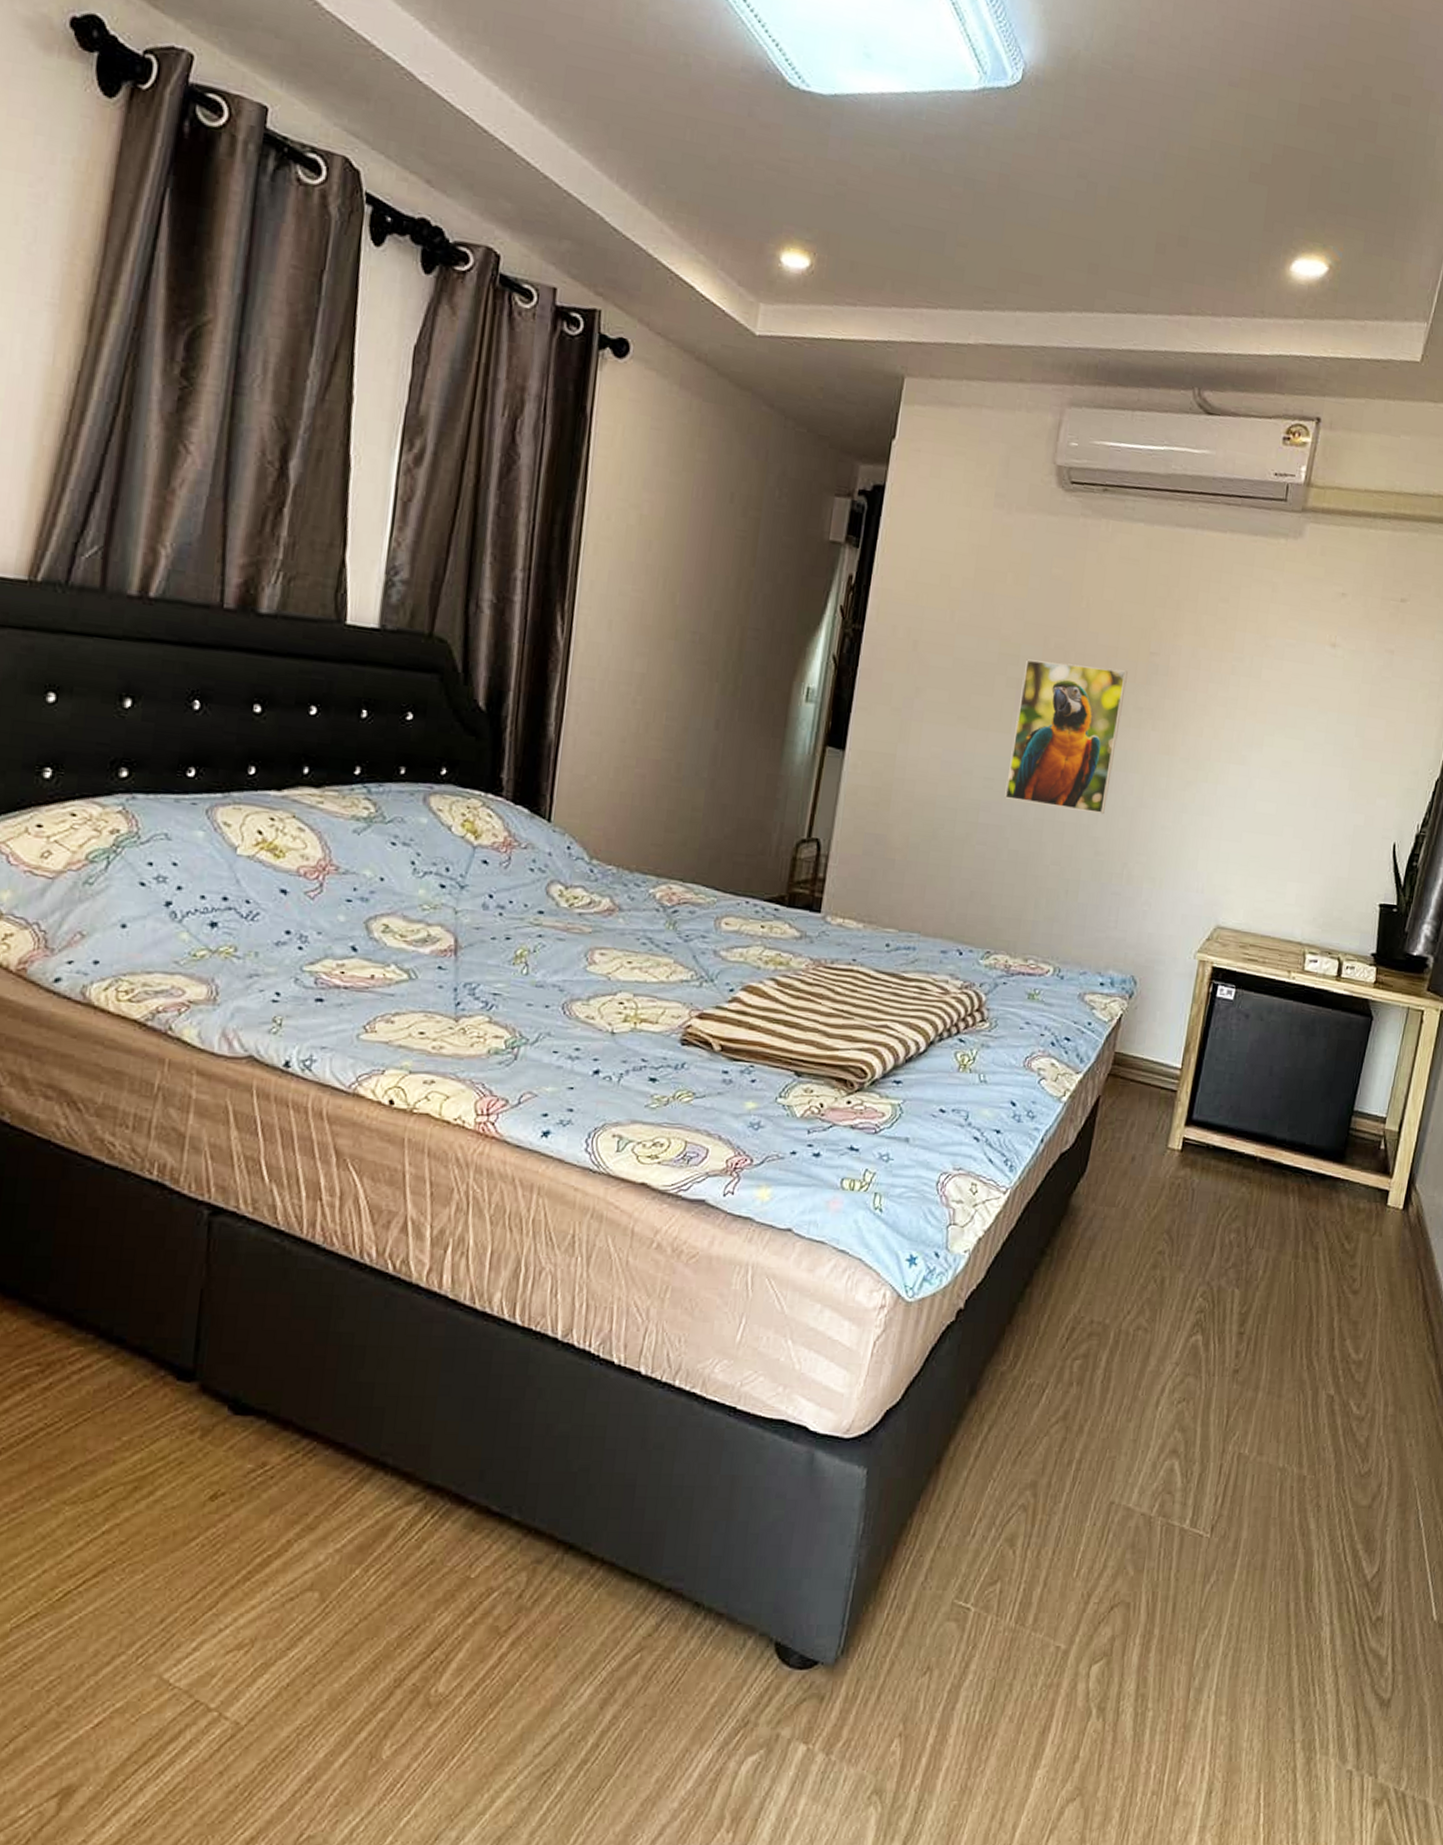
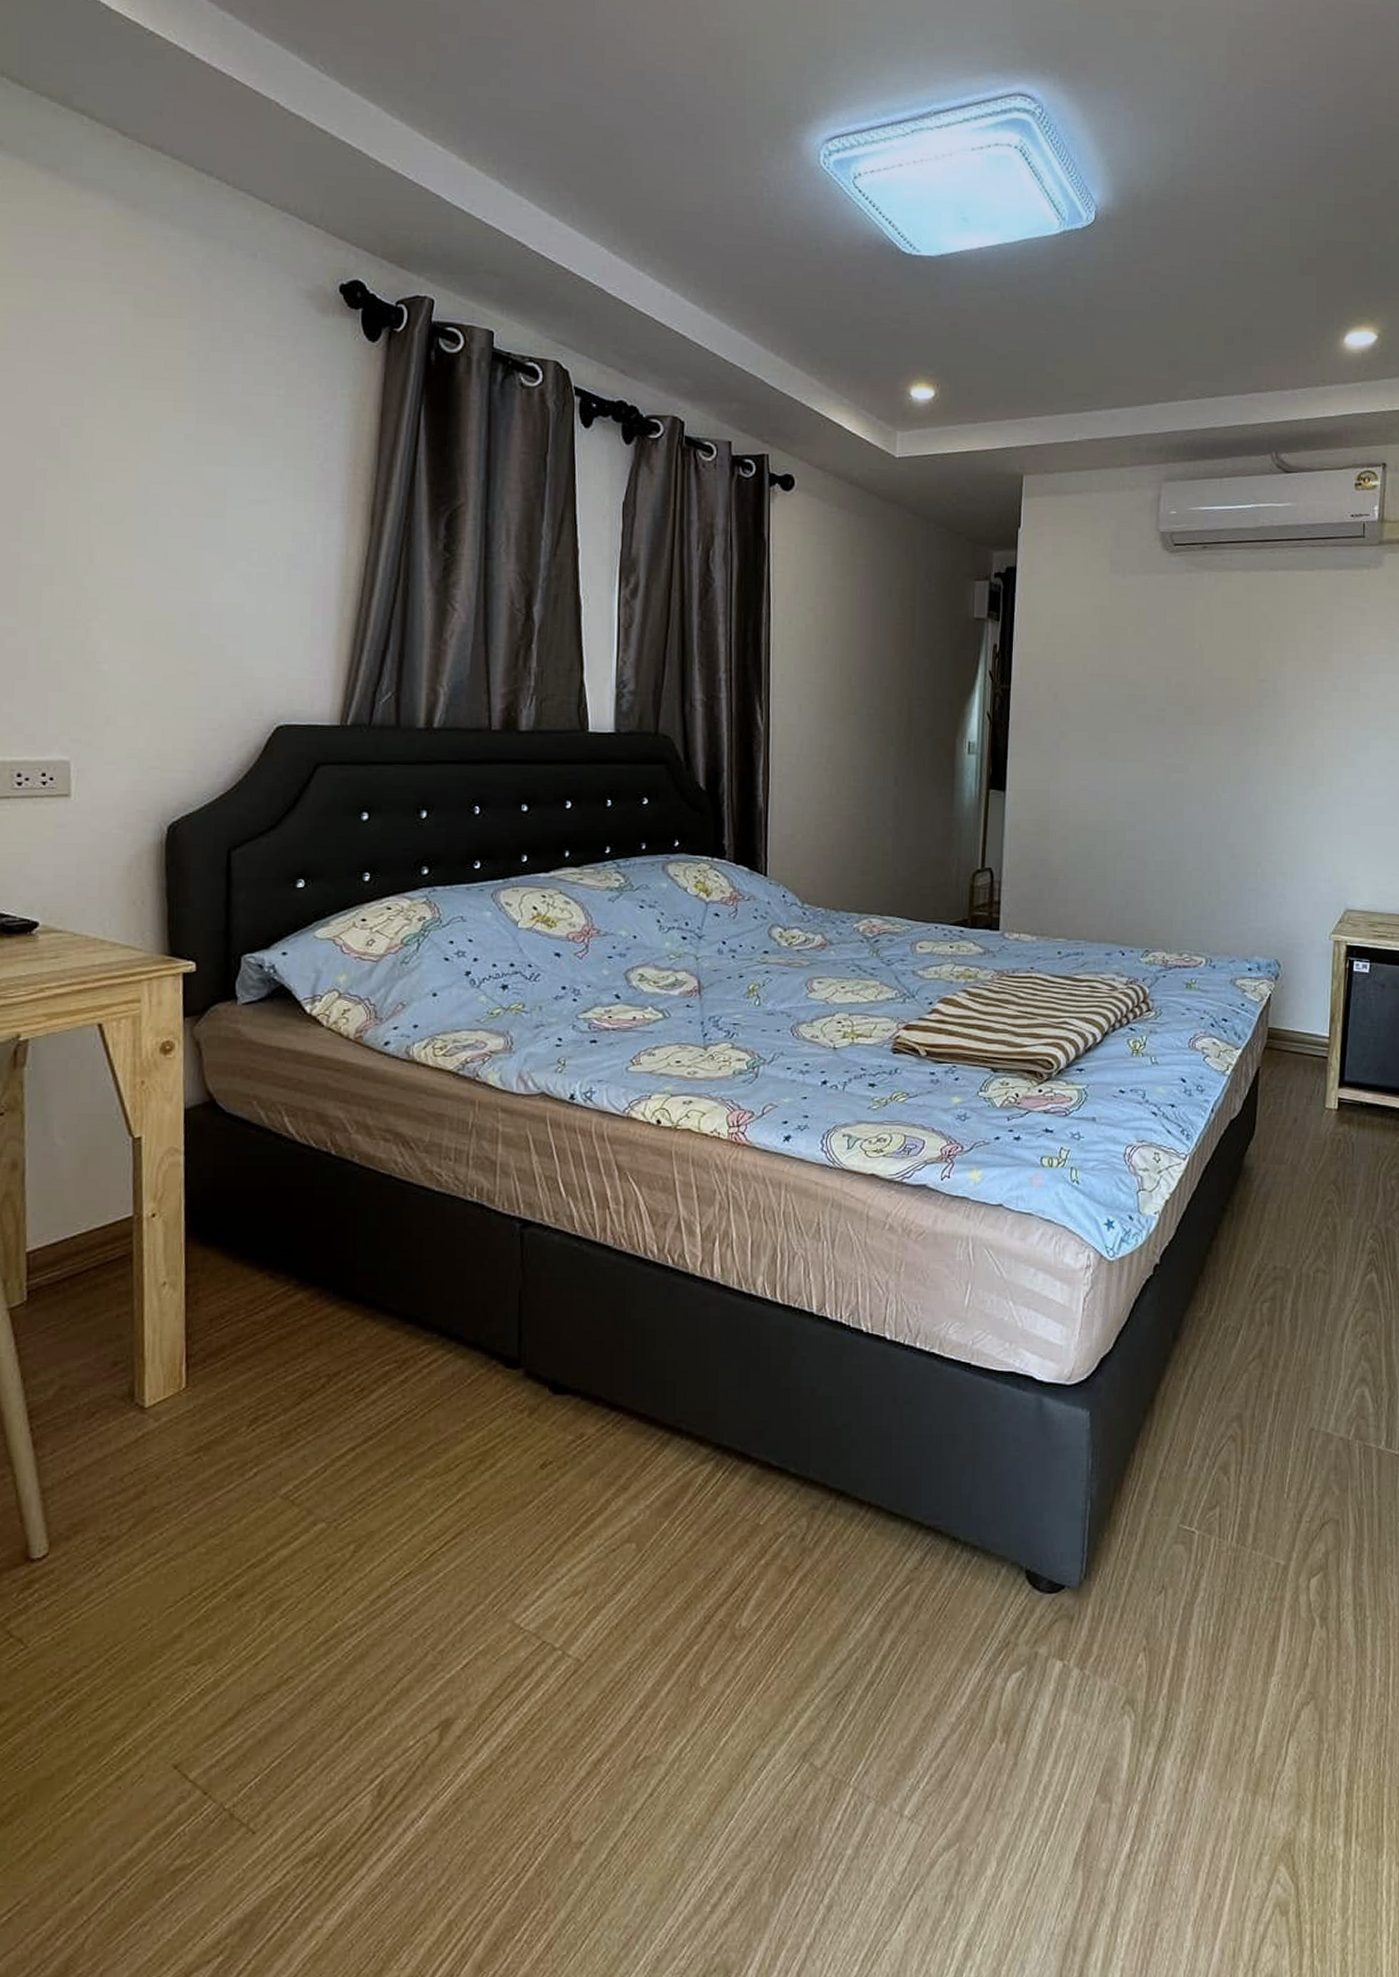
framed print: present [1005,659,1128,815] -> none [1147,697,1242,823]

